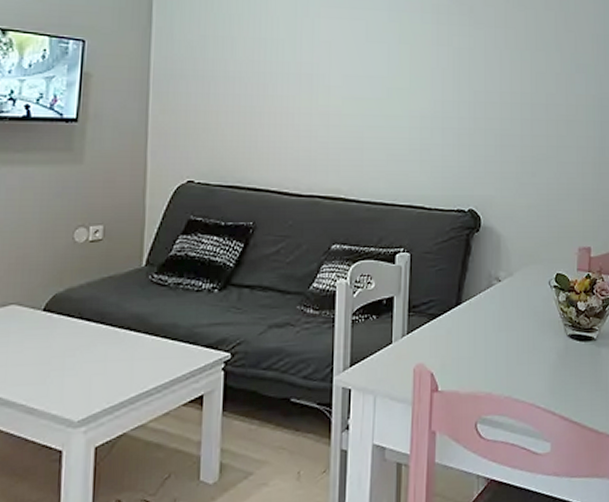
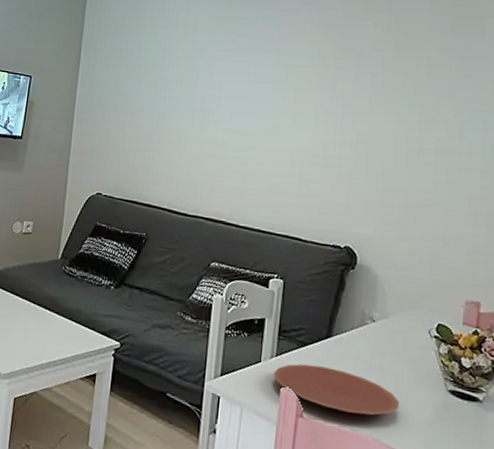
plate: none [405,335,527,377] -> present [273,364,400,416]

